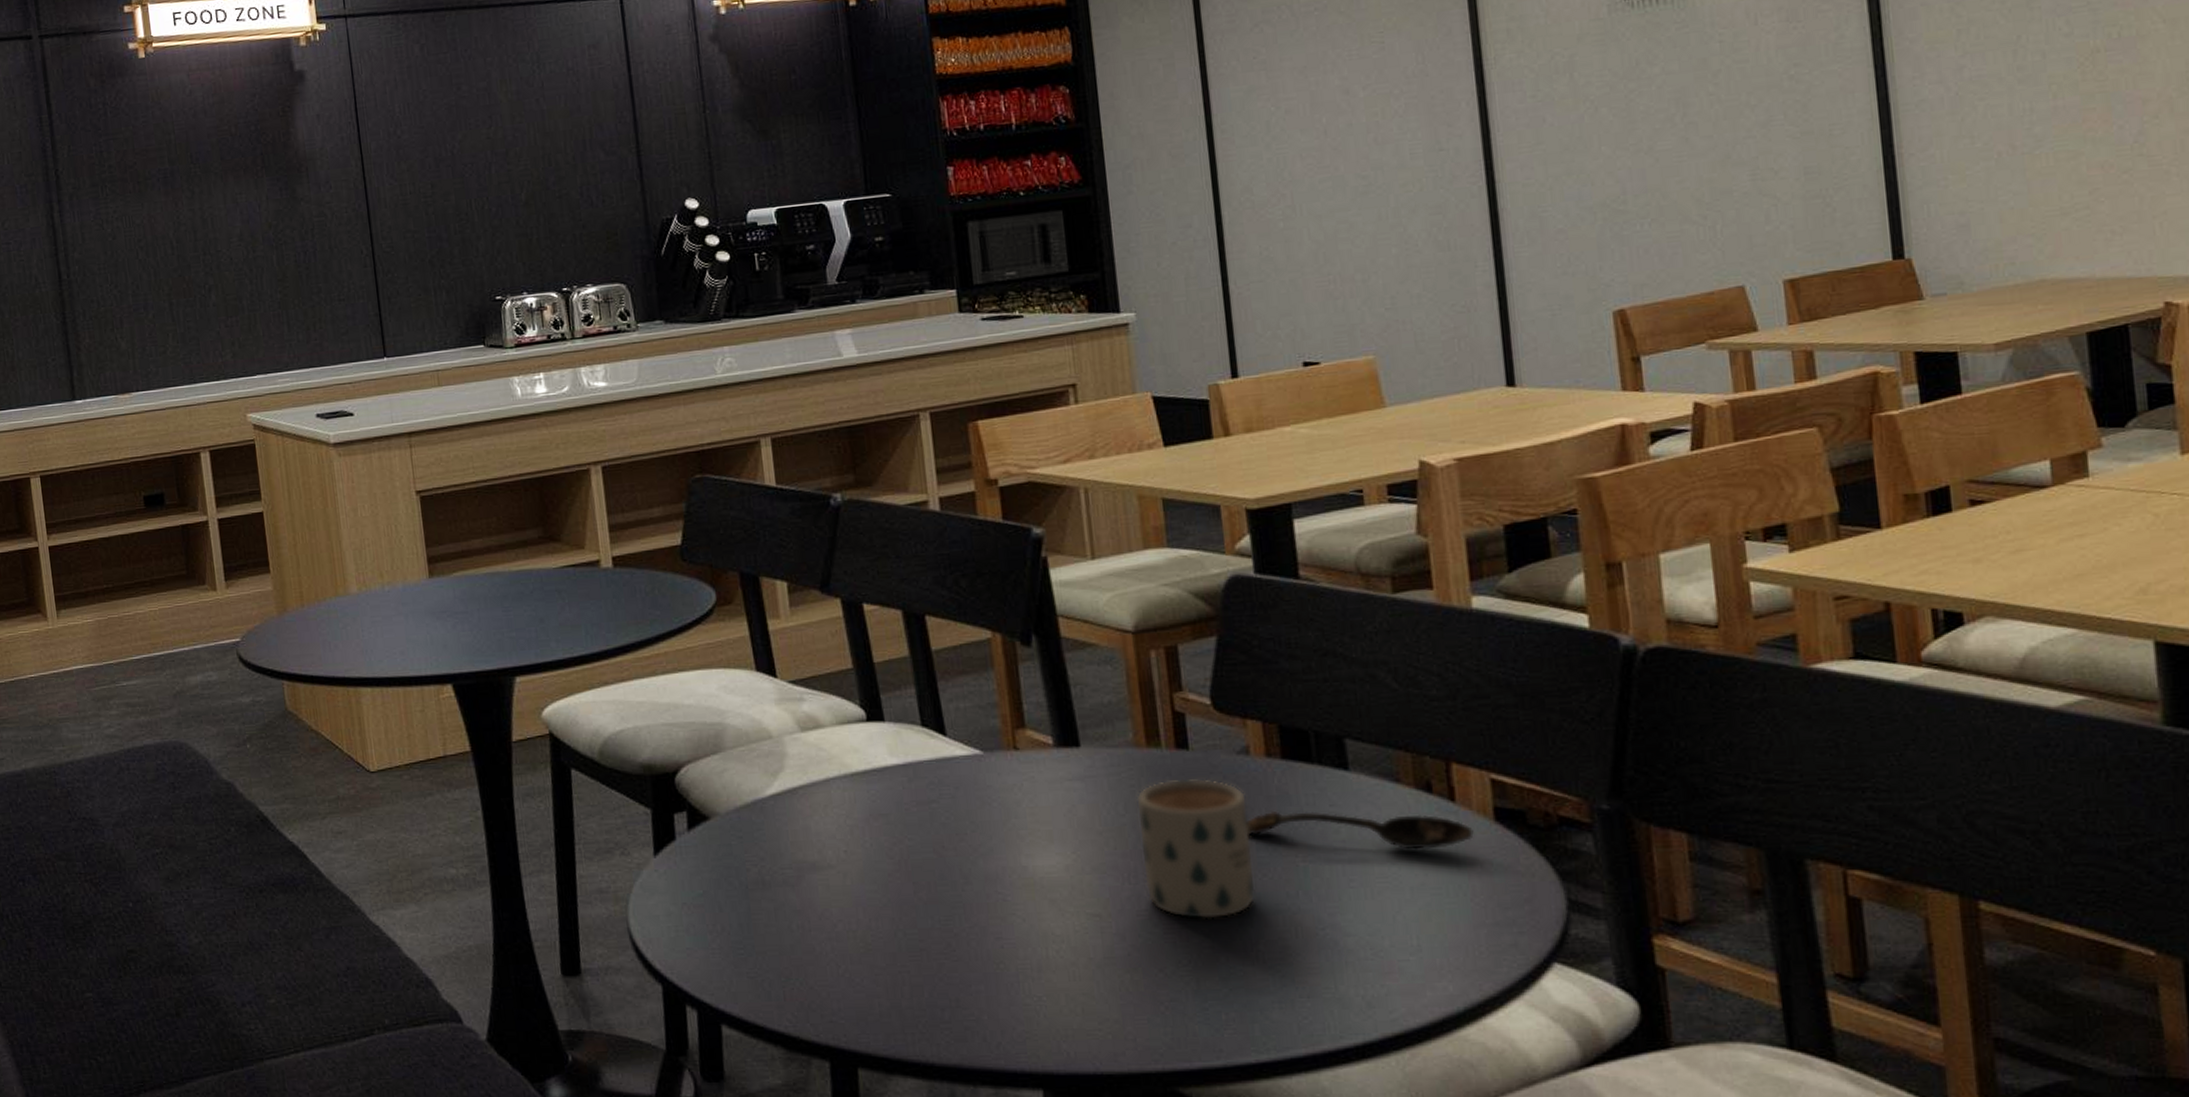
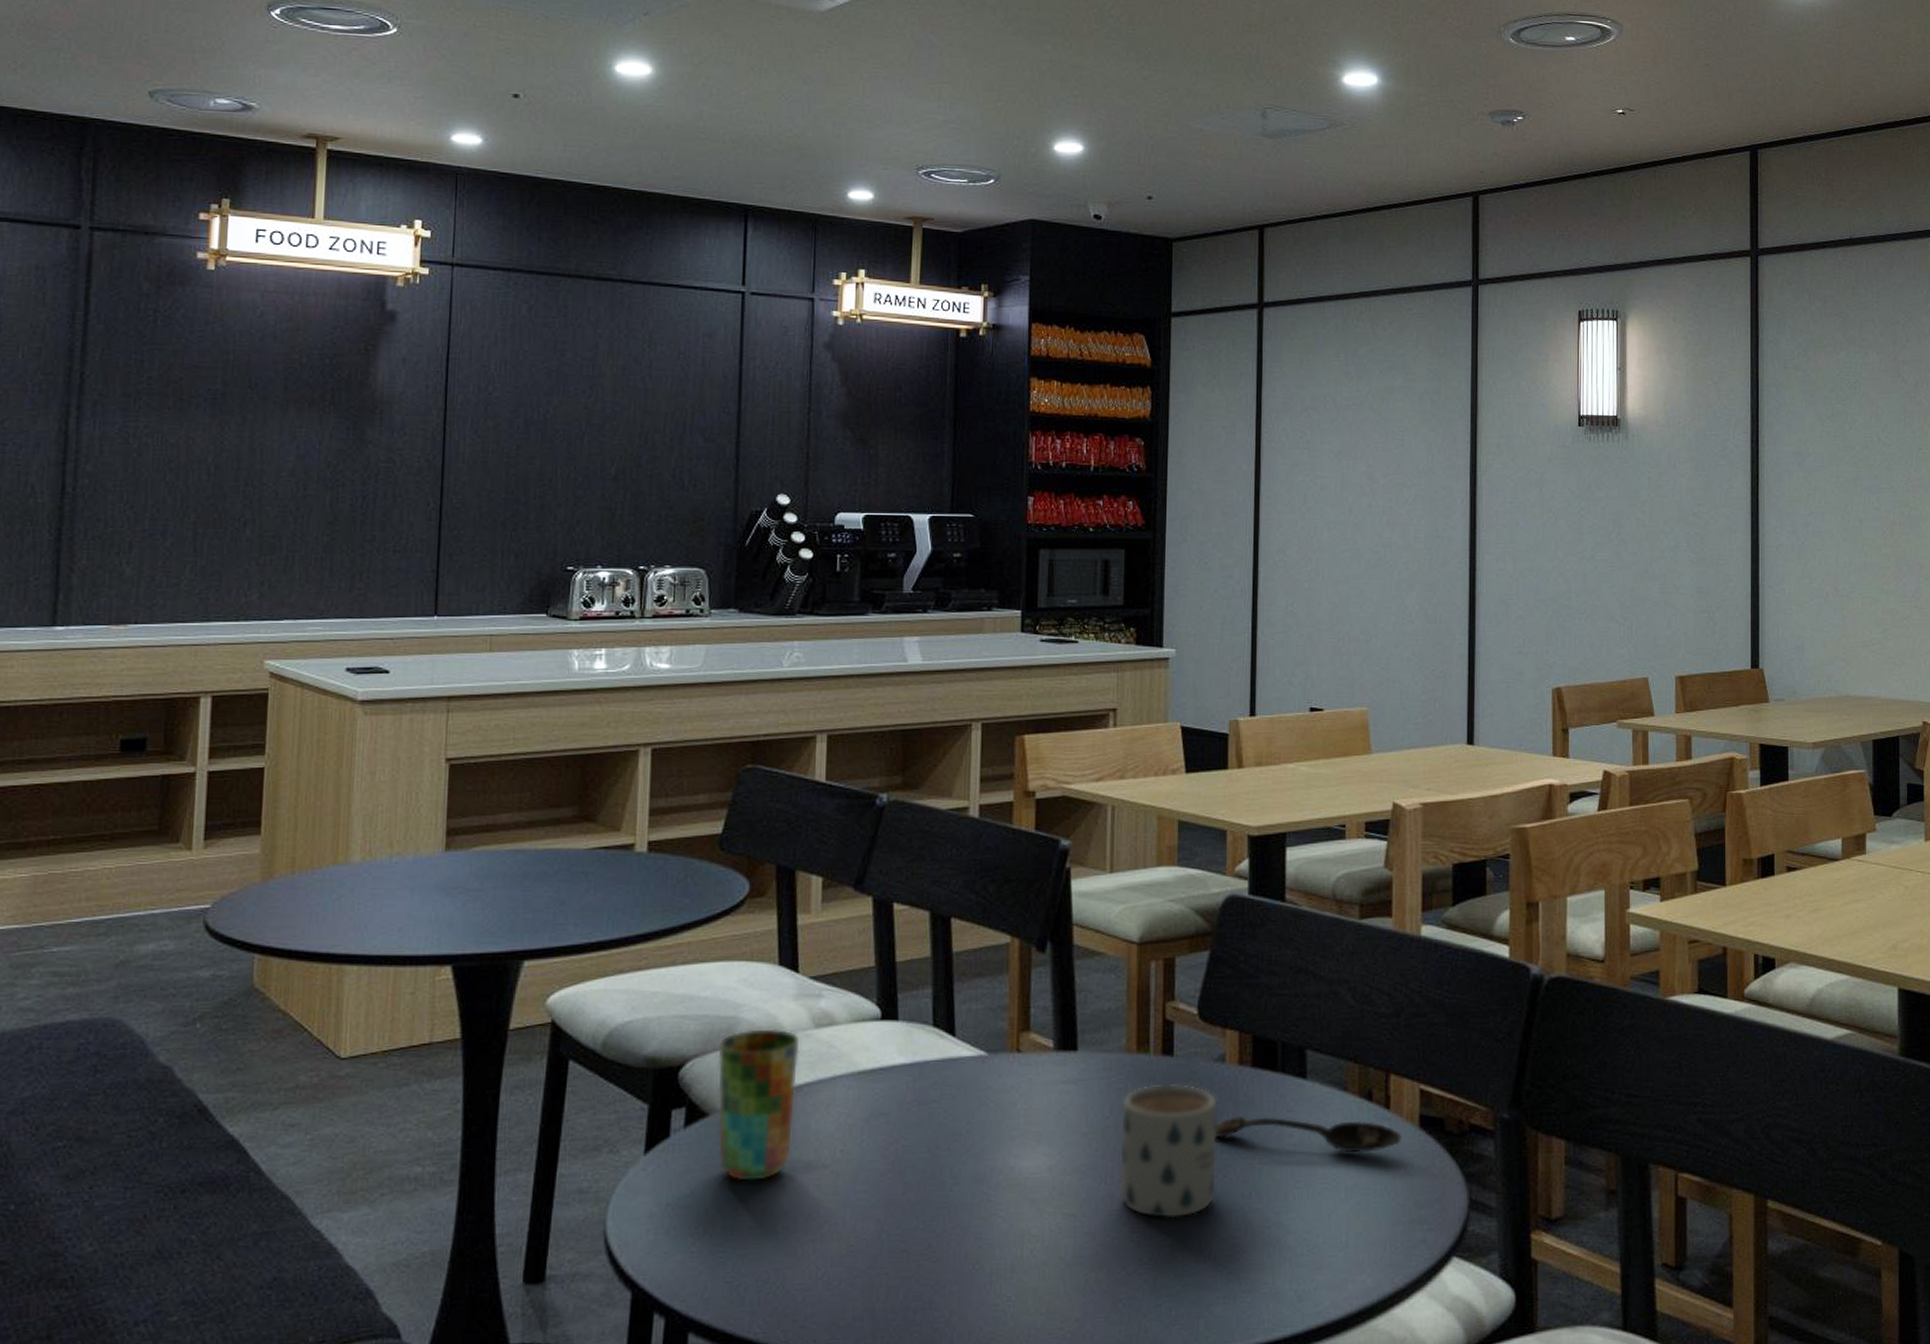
cup: none [708,733,795,882] -> present [717,1028,800,1181]

